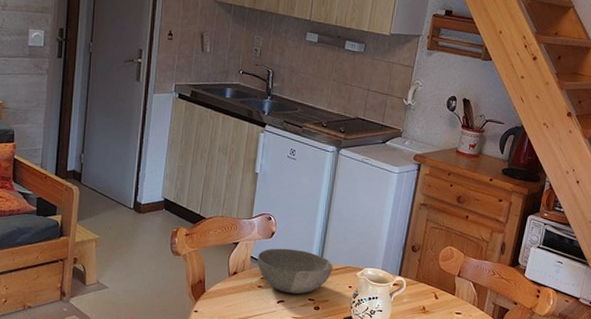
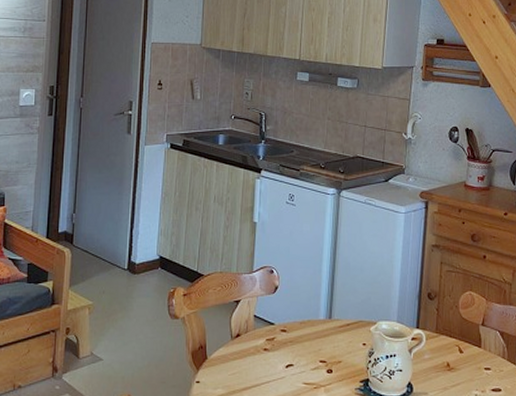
bowl: present [257,248,333,294] -> none [261,304,344,356]

